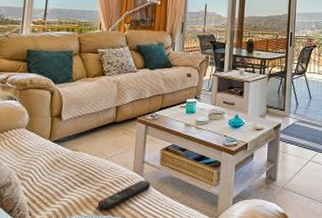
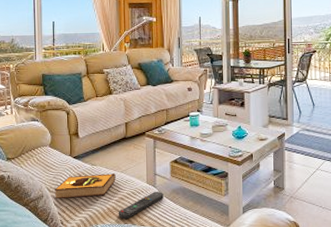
hardback book: none [24,160,99,188] -> present [54,173,116,199]

